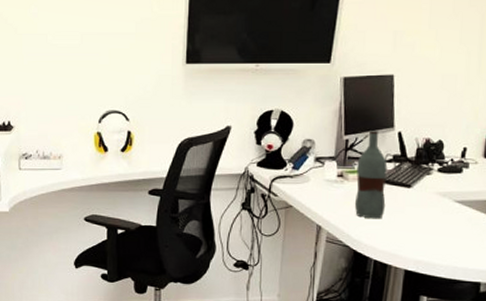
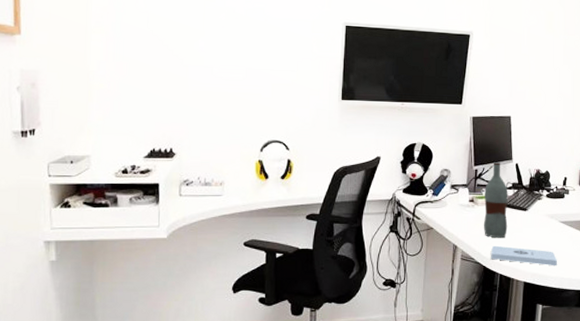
notepad: none [363,227,449,254] -> present [491,245,557,266]

